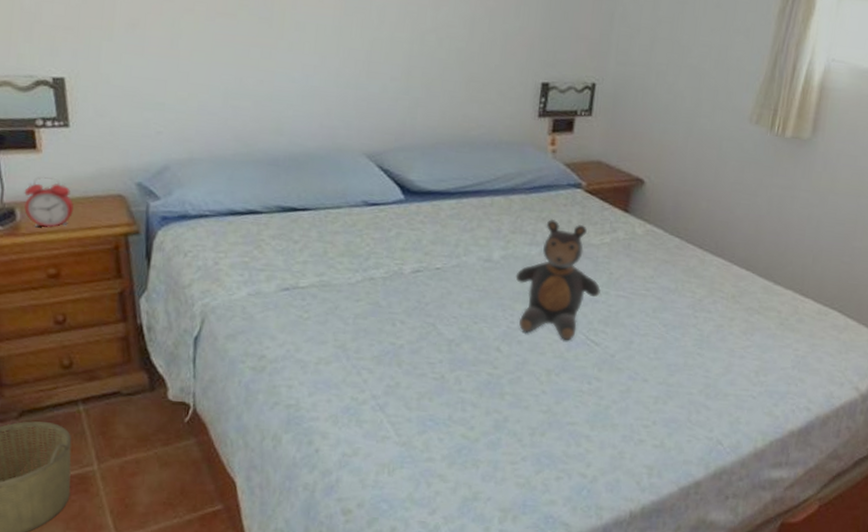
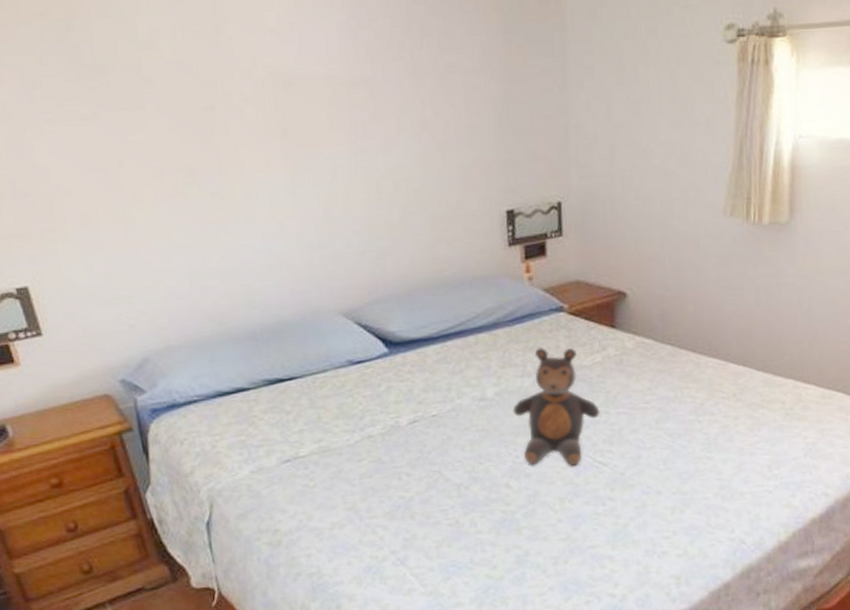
alarm clock: present [24,176,74,228] -> none [11,388,63,441]

